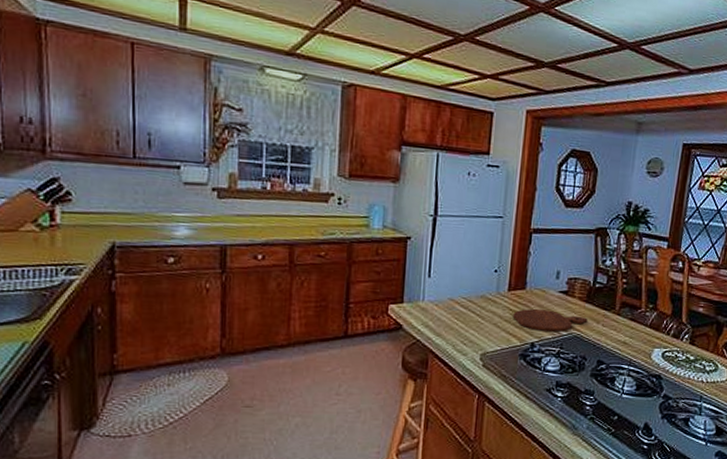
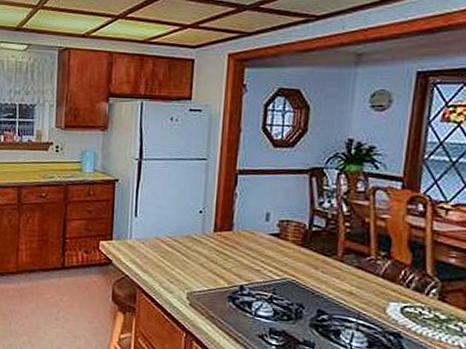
cutting board: present [513,309,588,332] -> none [219,250,304,276]

